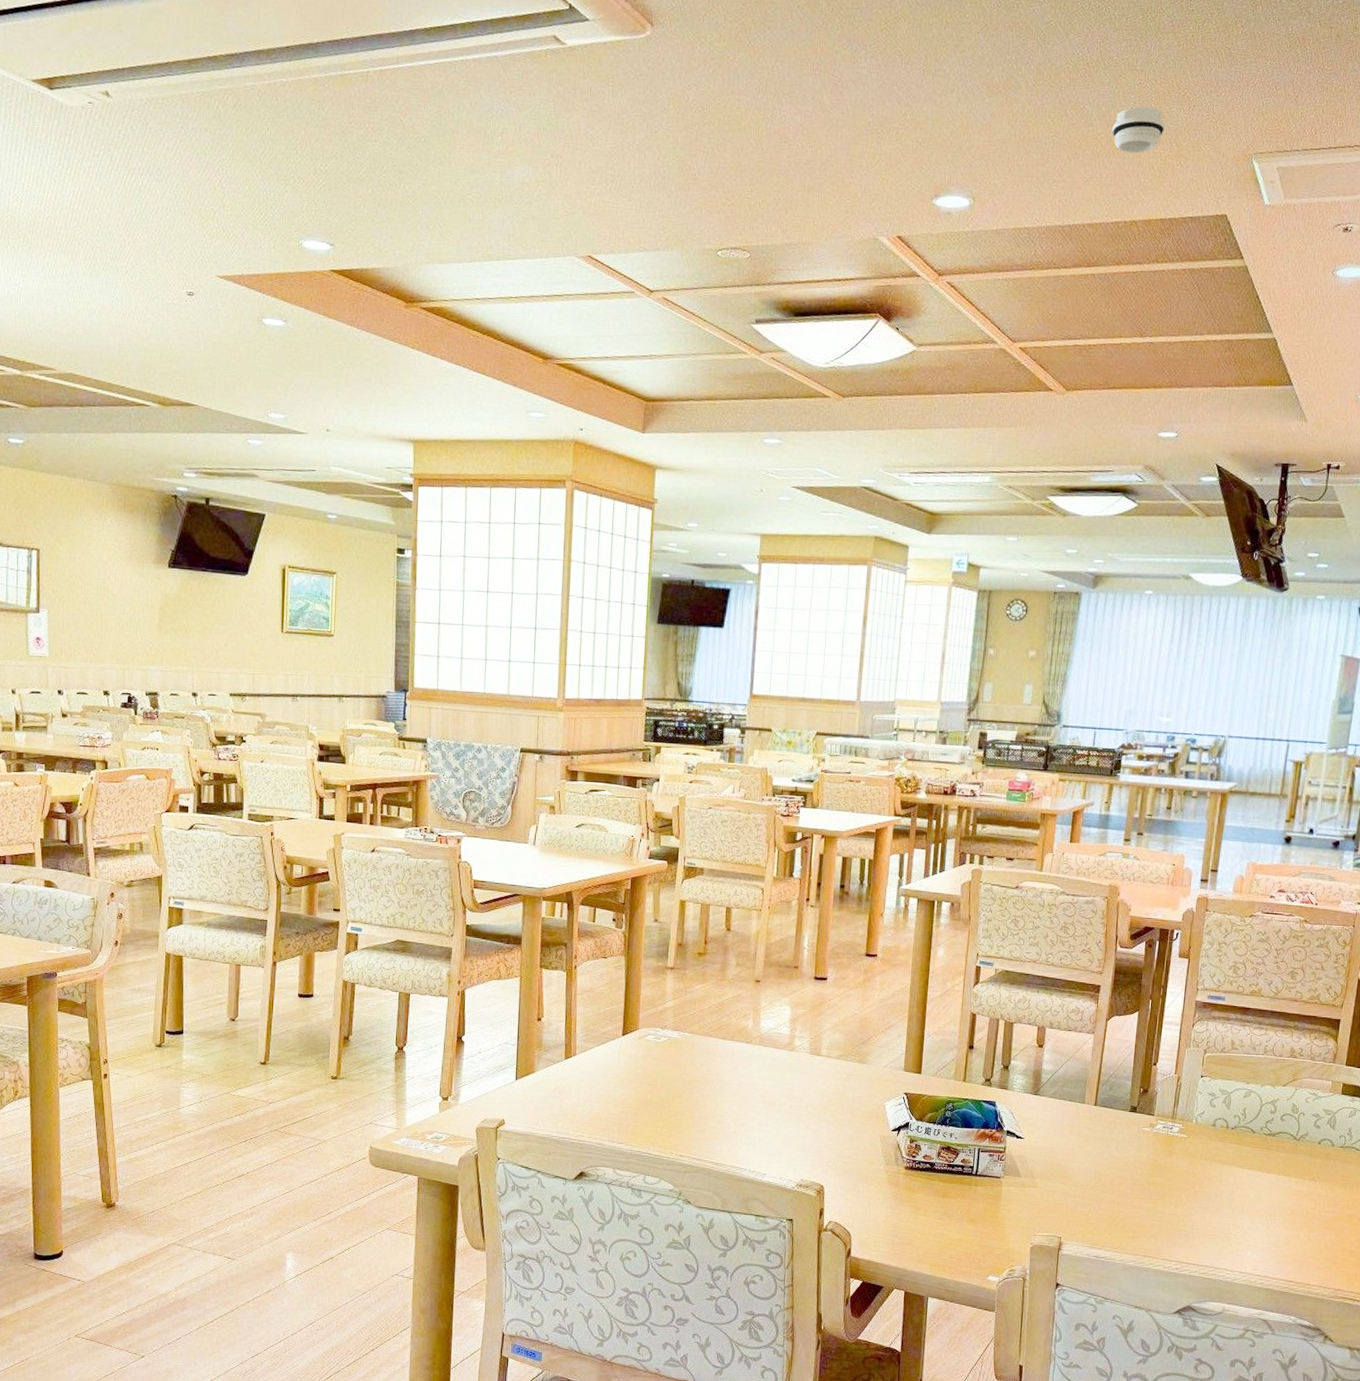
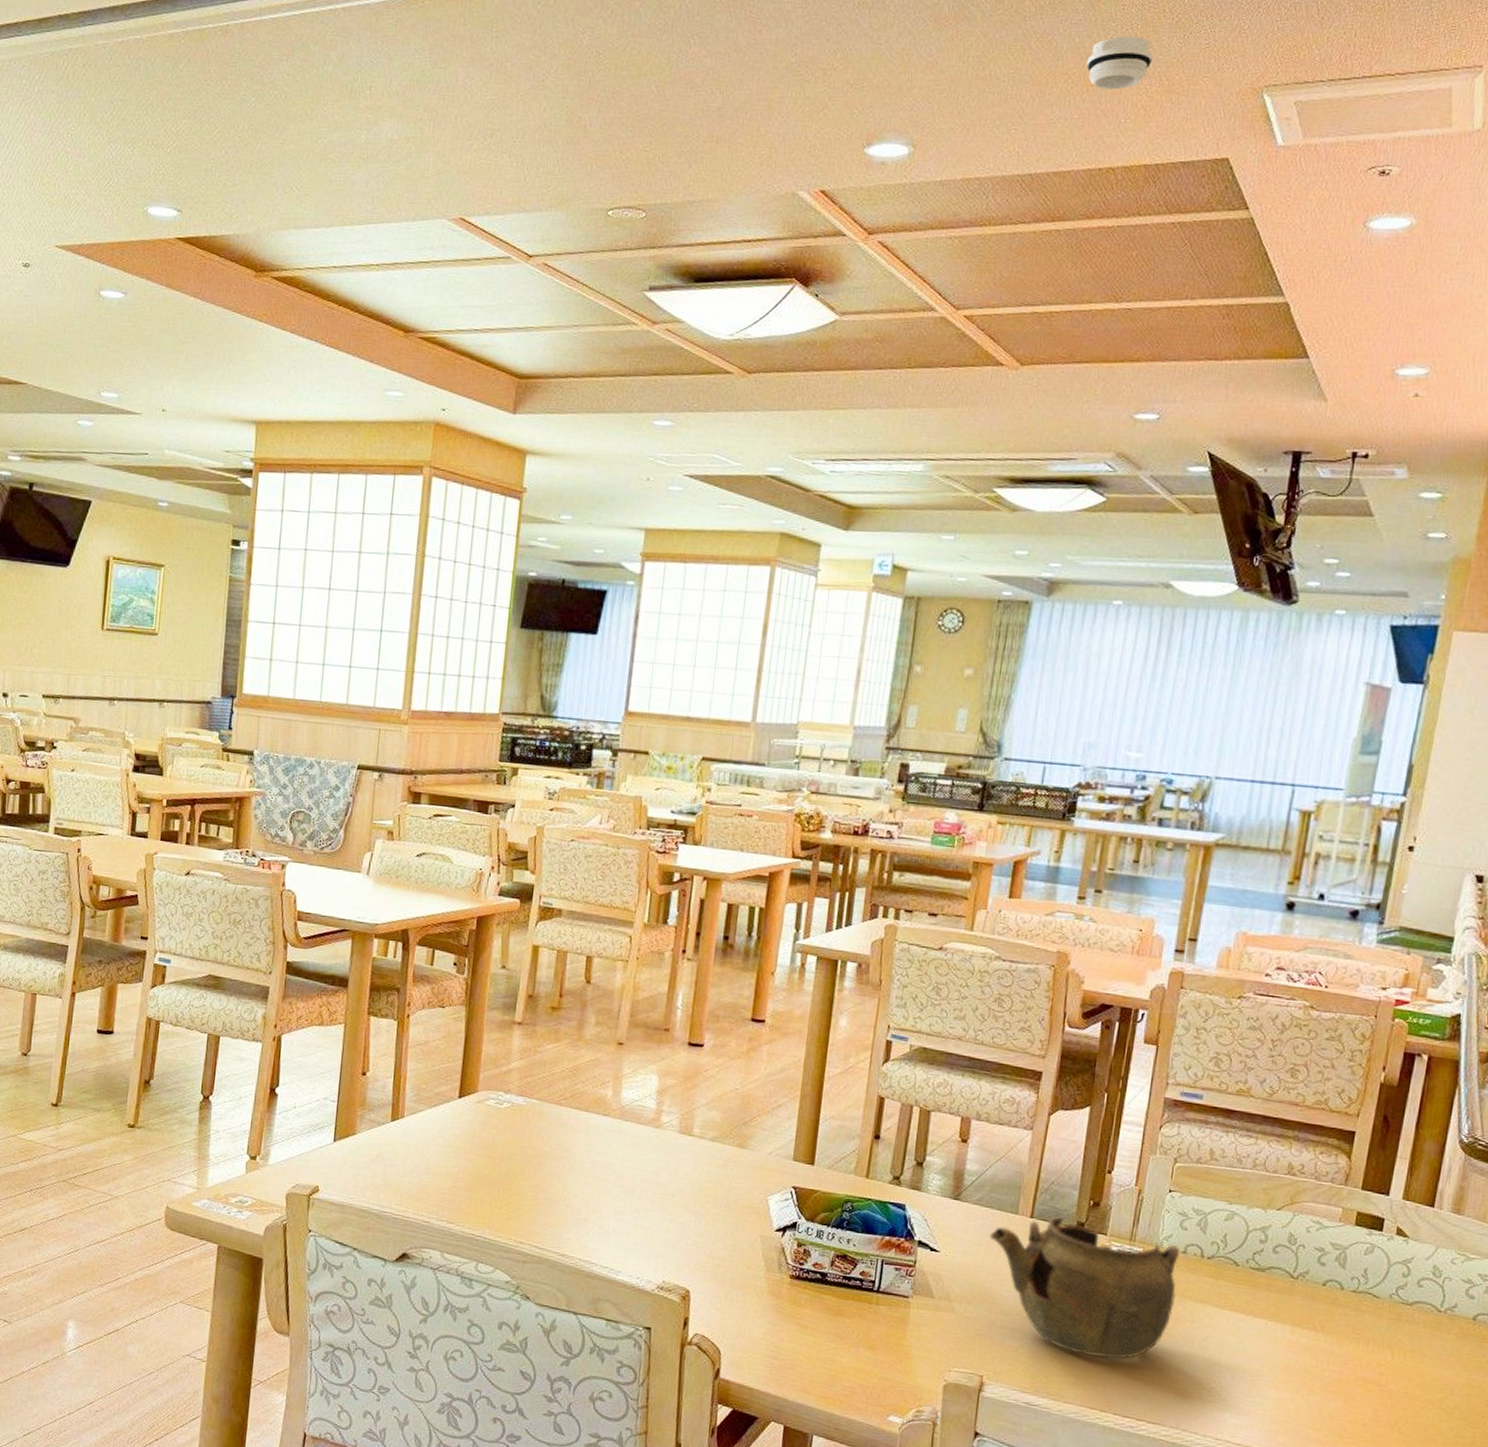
teapot: none [1062,1104,1210,1216] -> present [989,1217,1180,1360]

